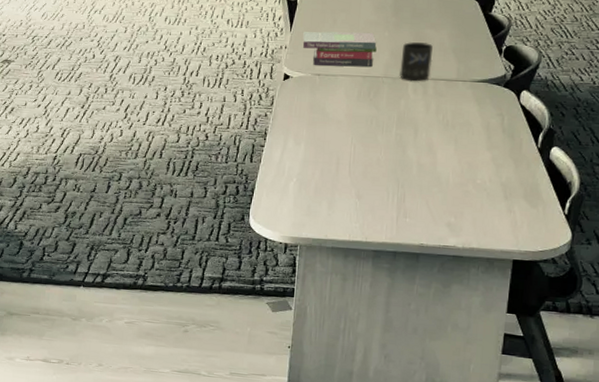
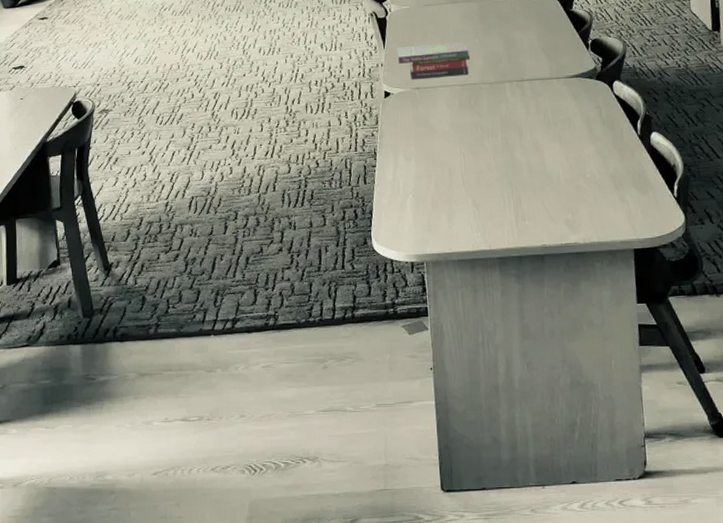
mug: present [399,42,433,82] -> none [494,45,525,85]

